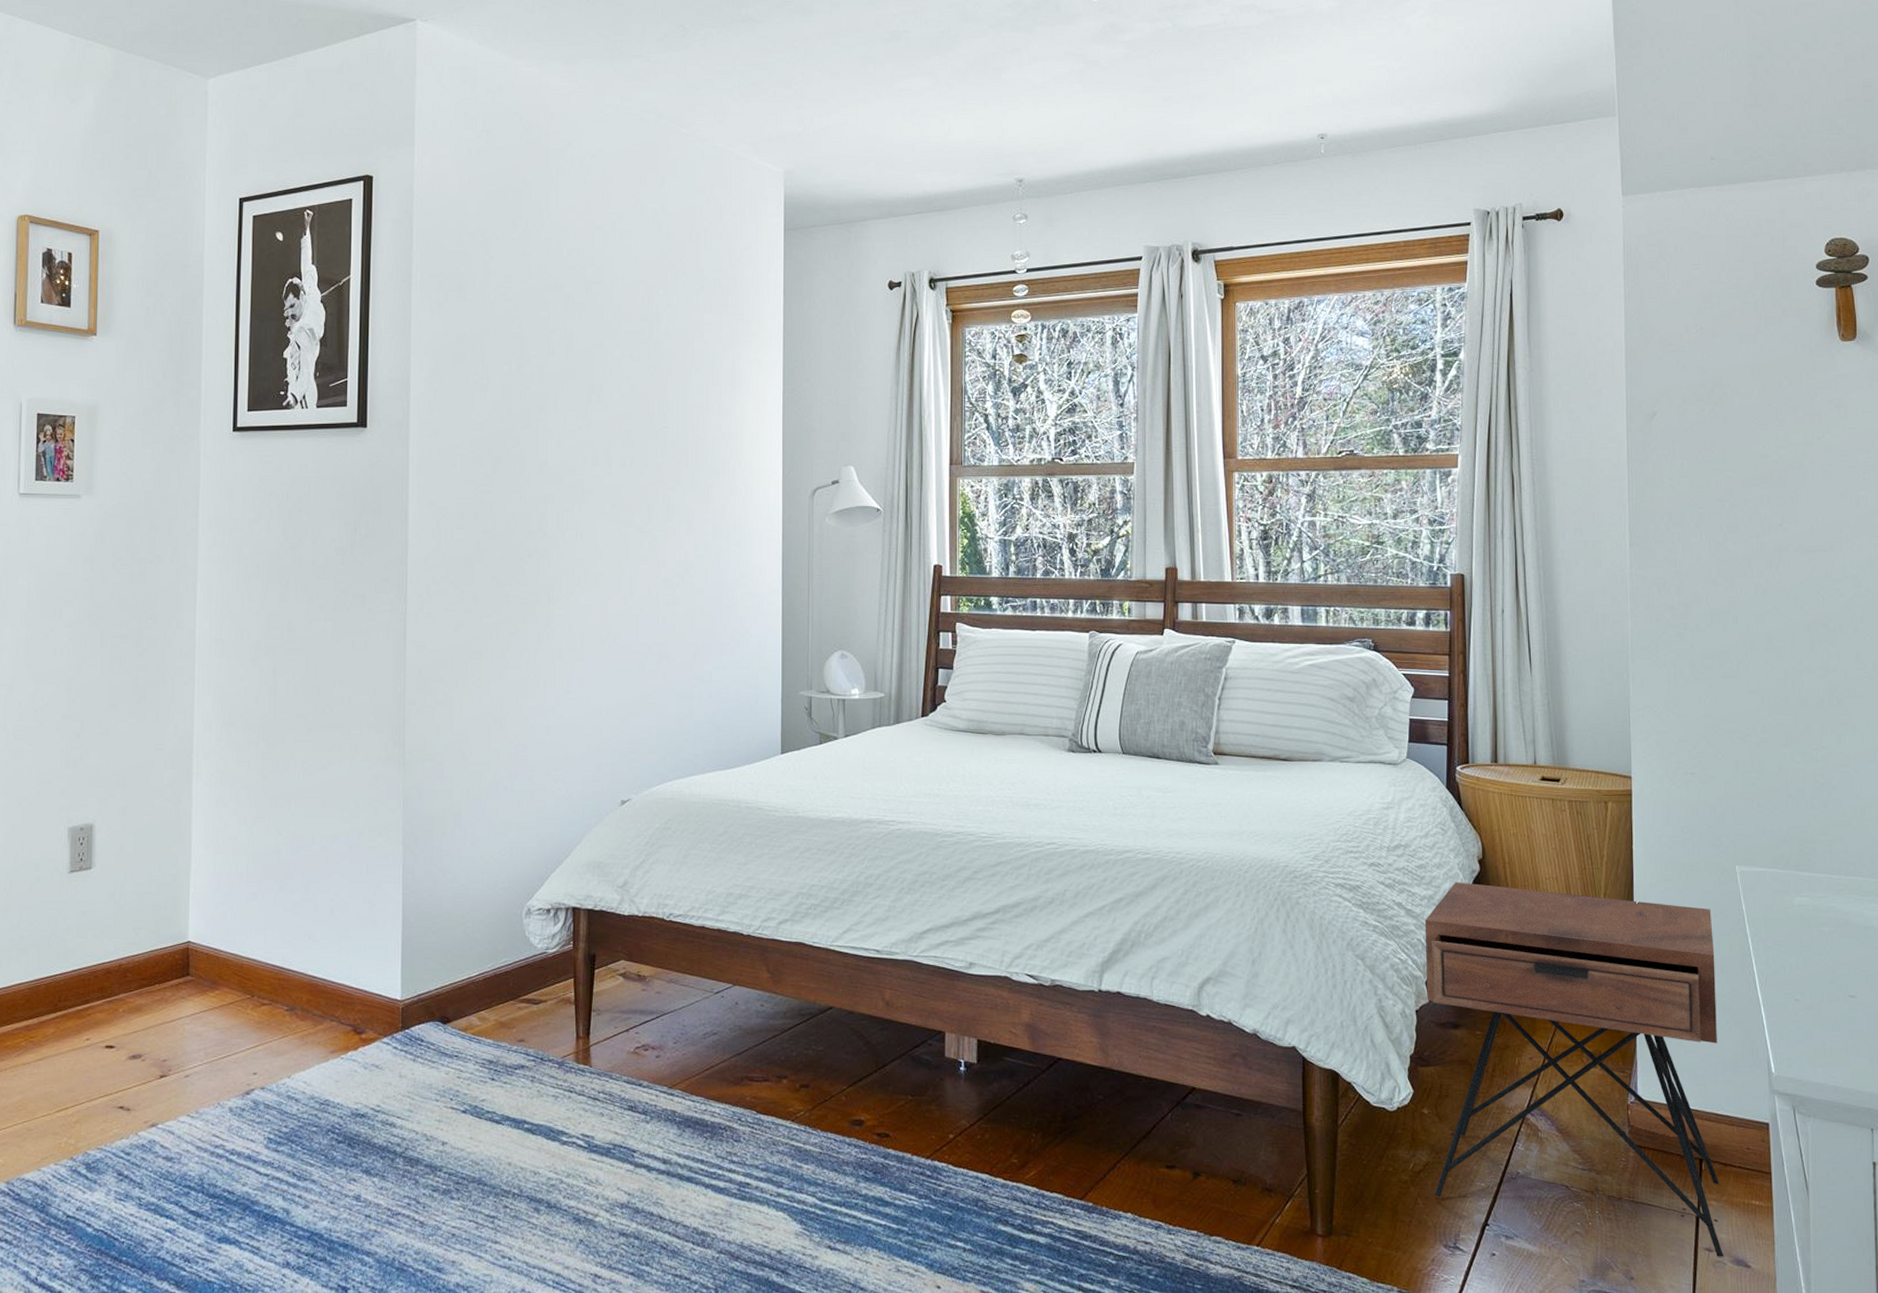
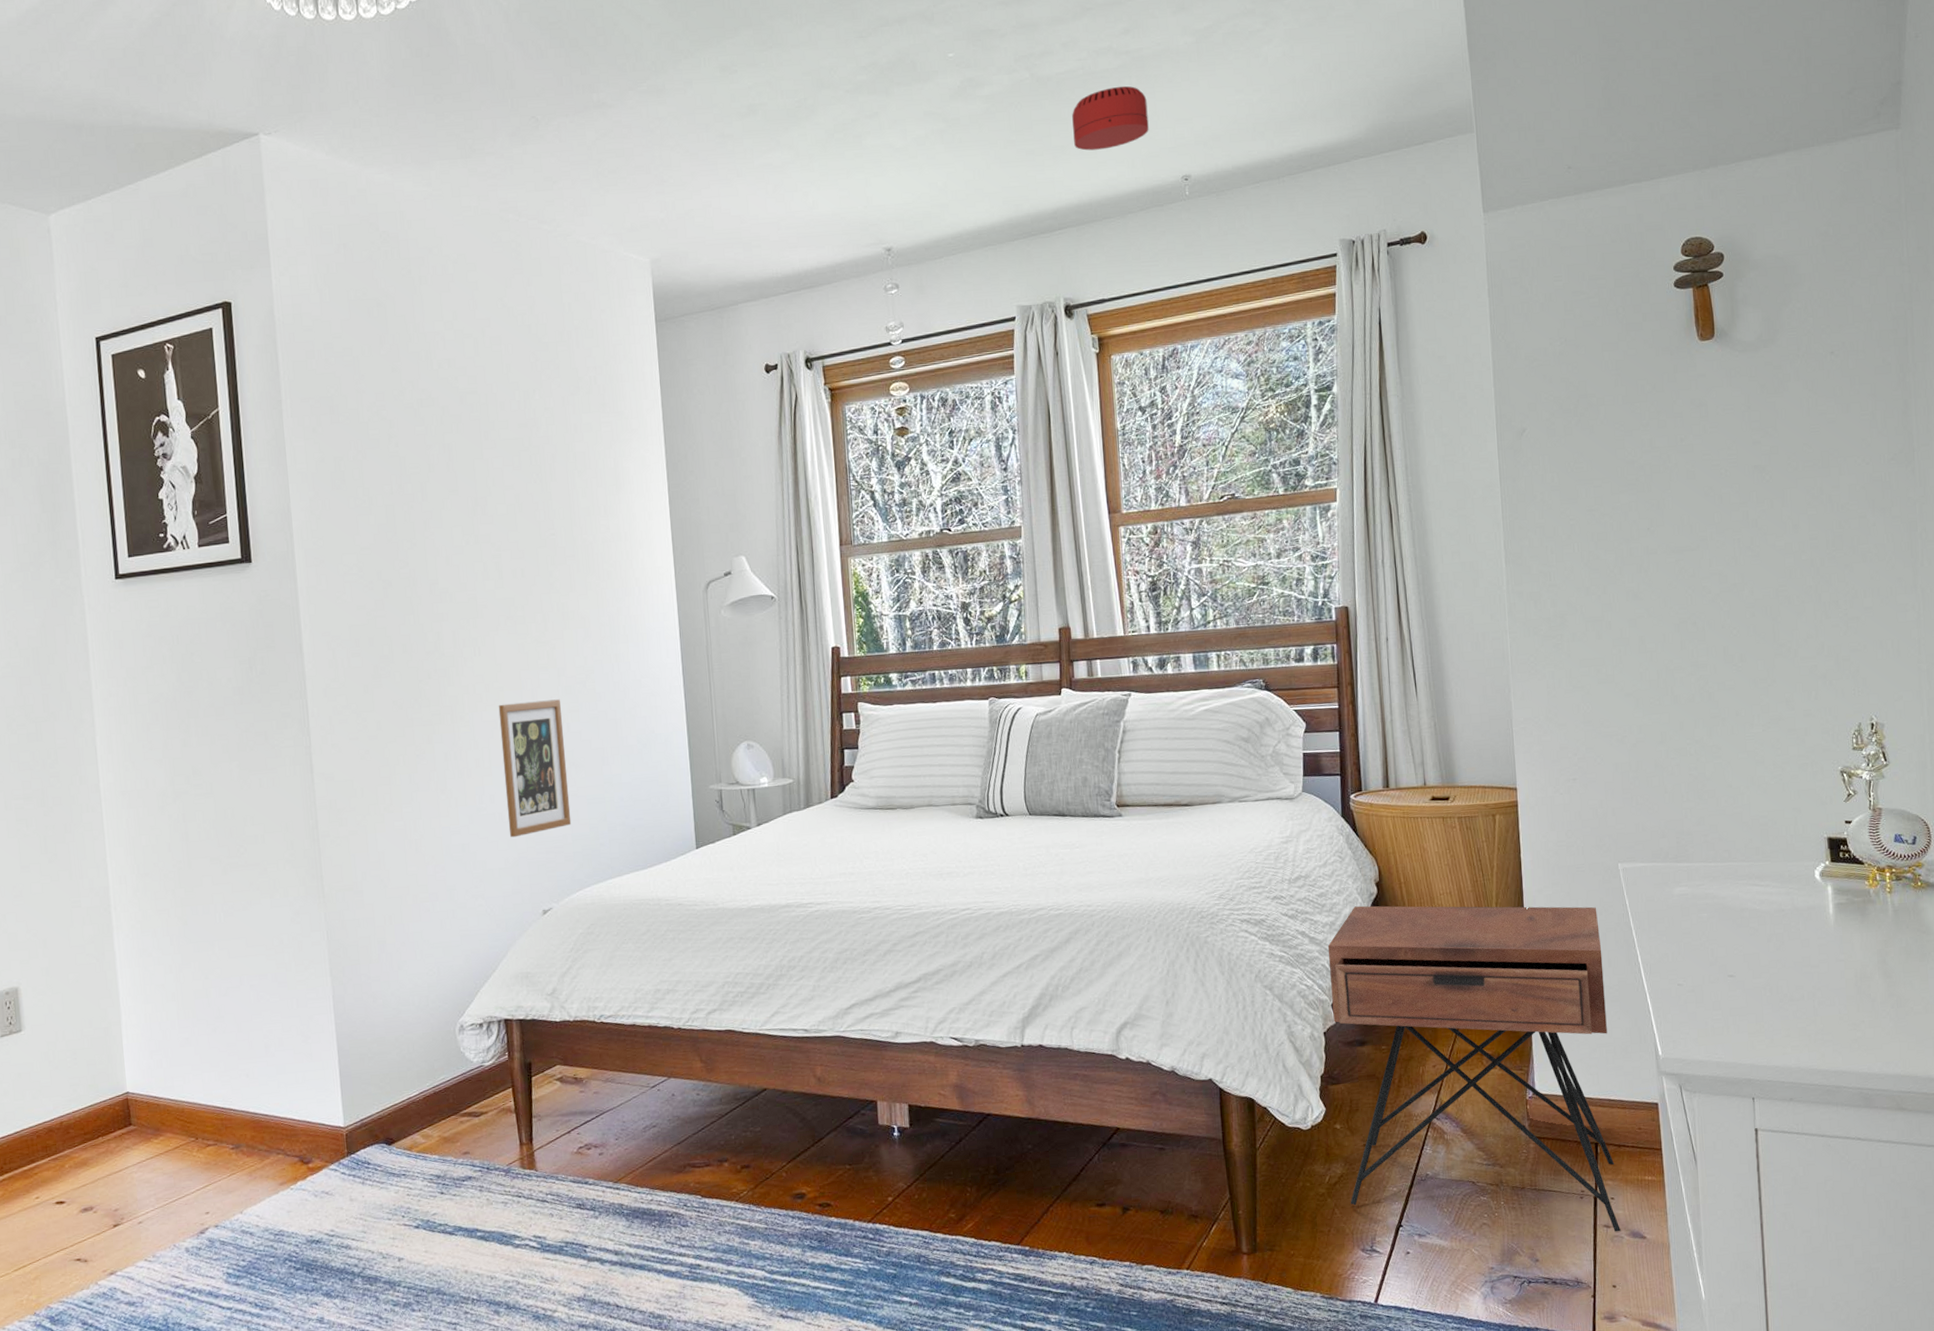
picture frame: none [594,590,658,724] -> present [498,699,572,838]
smoke detector: none [1212,43,1288,102] -> present [1072,86,1149,151]

